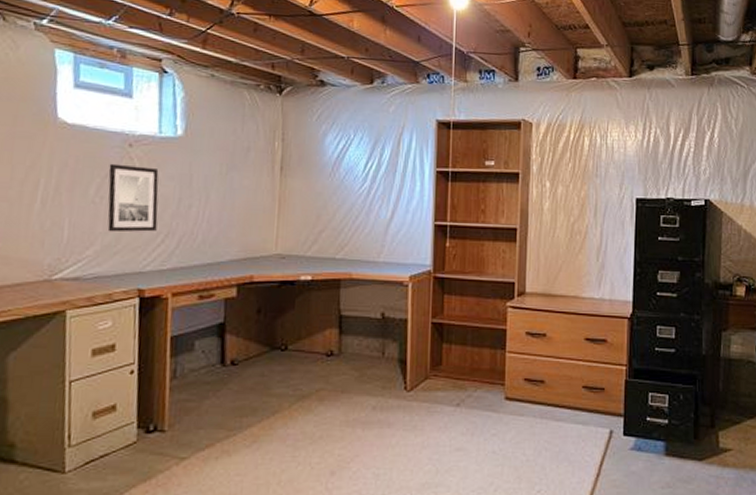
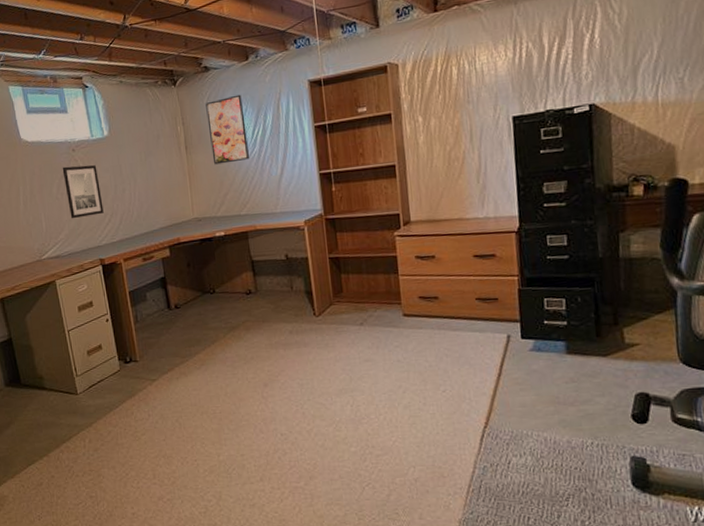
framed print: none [312,119,359,196] -> present [205,94,249,165]

